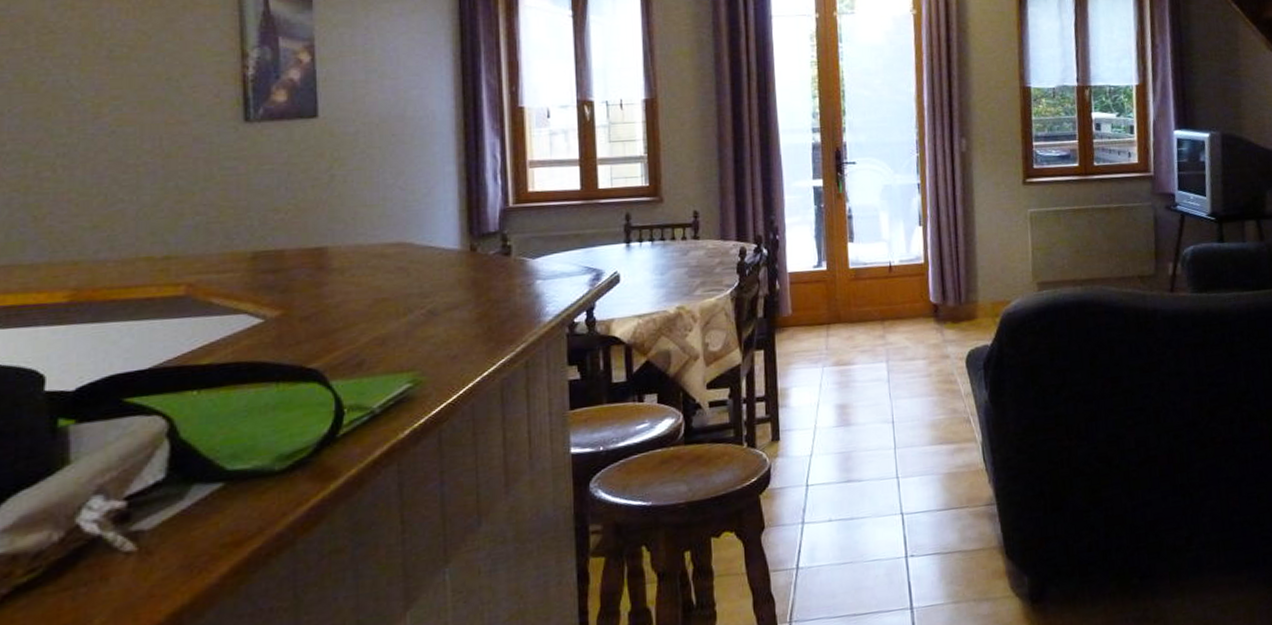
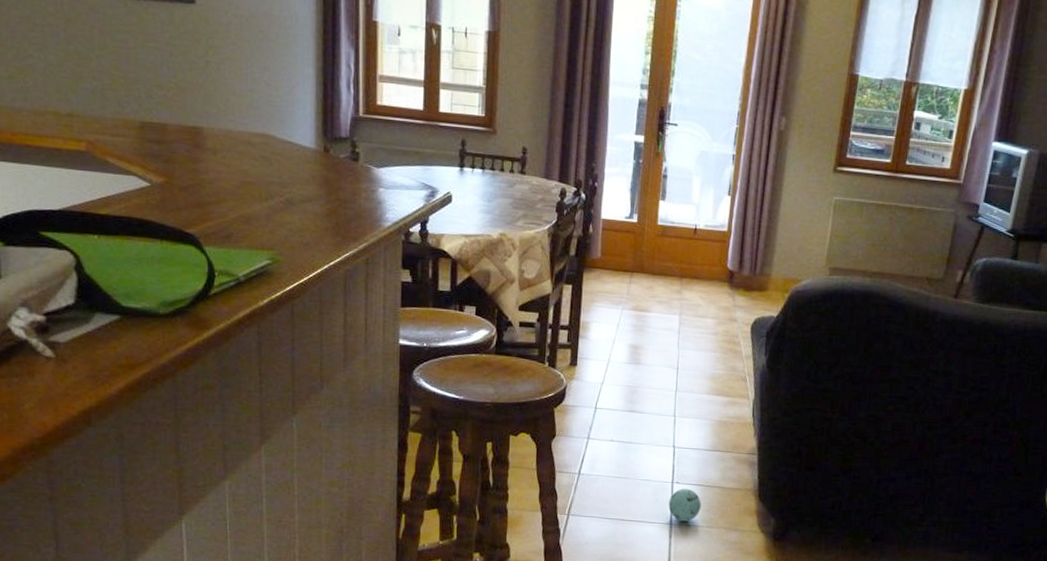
ball: none [905,560,944,602] -> present [668,488,702,521]

